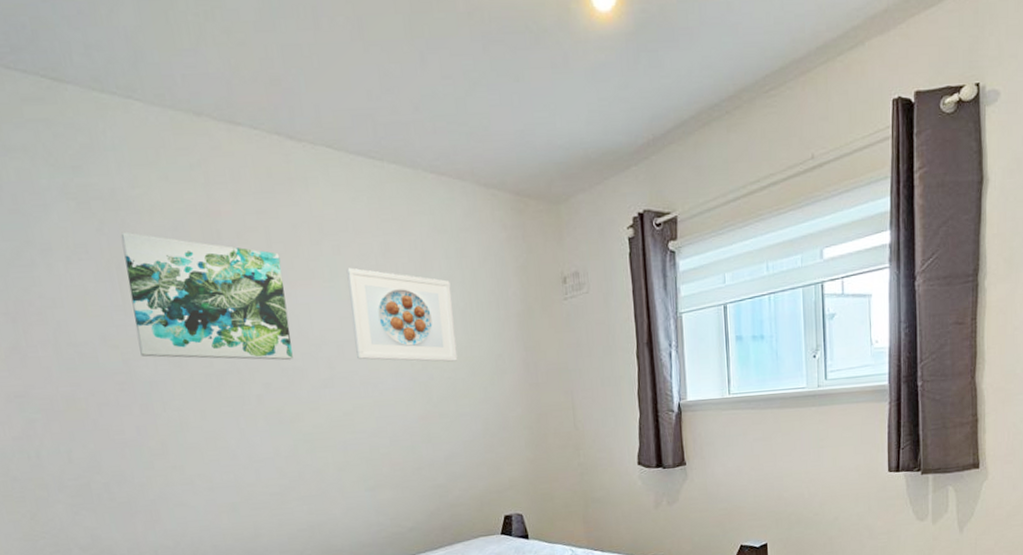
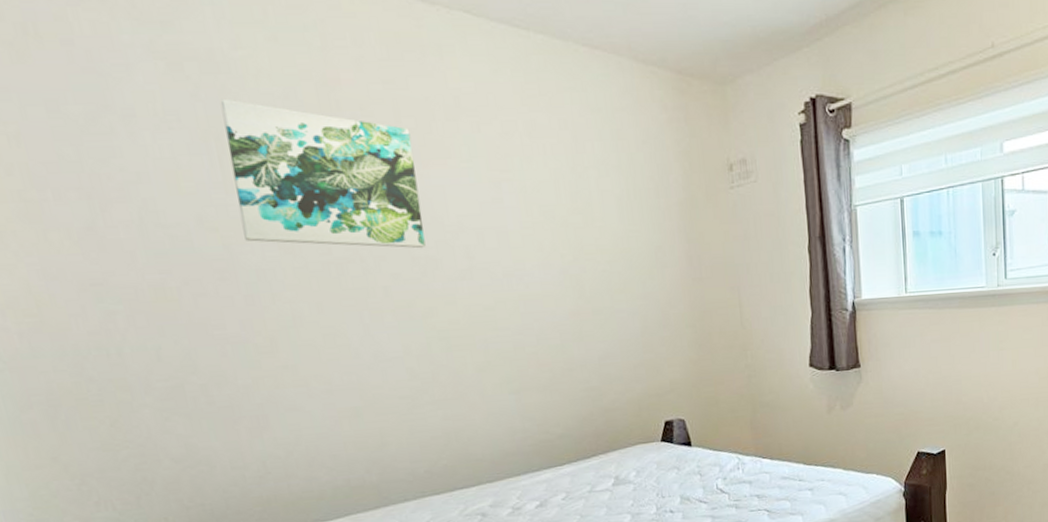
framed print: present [346,267,458,362] -> none [487,147,613,253]

